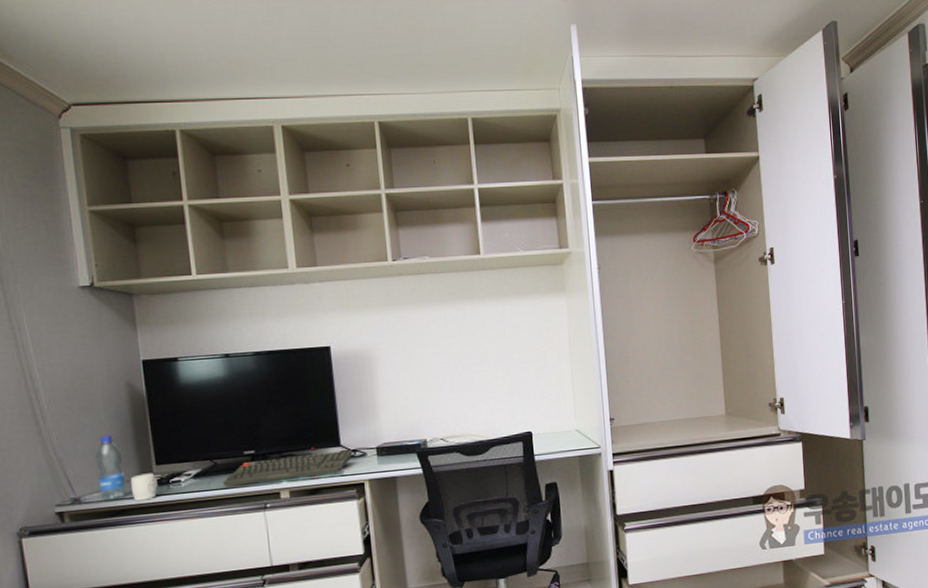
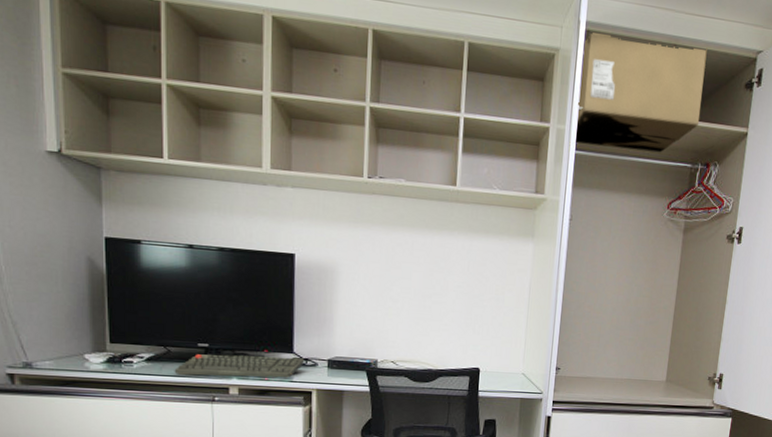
bottle: present [96,435,126,500] -> none [51,306,78,370]
mug: present [130,473,158,501] -> none [82,349,110,376]
box: none [584,84,710,194] -> present [576,32,707,153]

